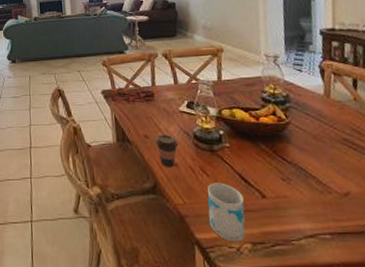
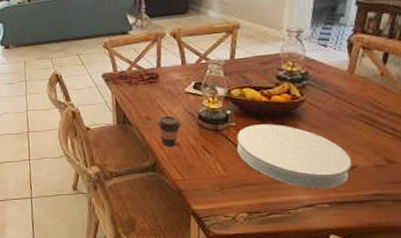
mug: present [207,182,246,242] -> none [207,160,245,212]
plate: none [231,146,345,217] -> present [237,124,352,189]

